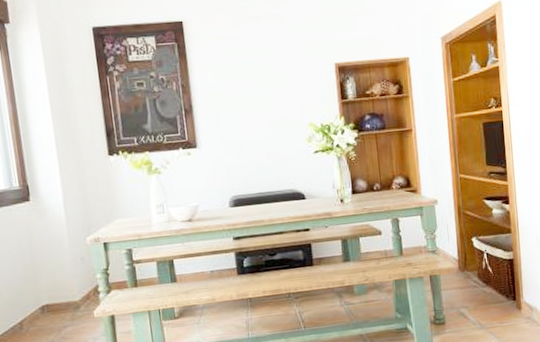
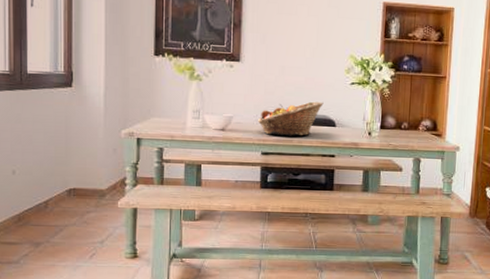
fruit basket: none [223,175,290,218] -> present [257,101,324,136]

